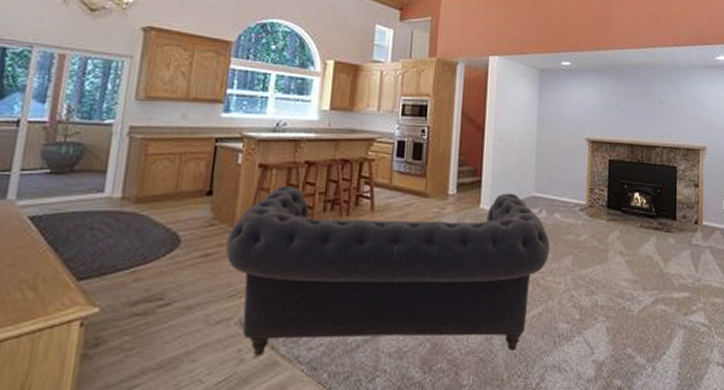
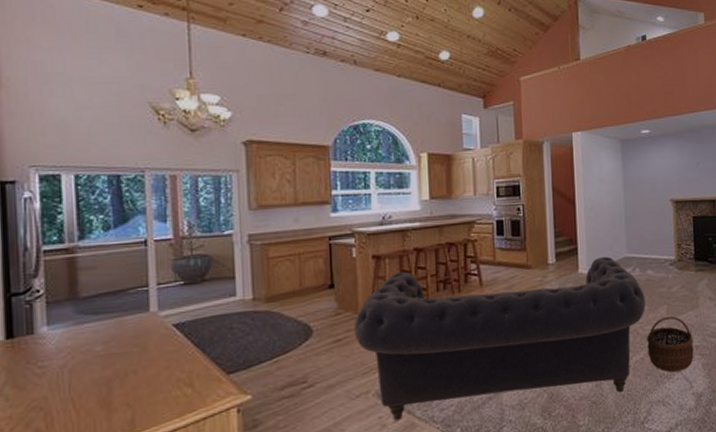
wicker basket: none [547,267,599,333] -> present [647,315,694,372]

